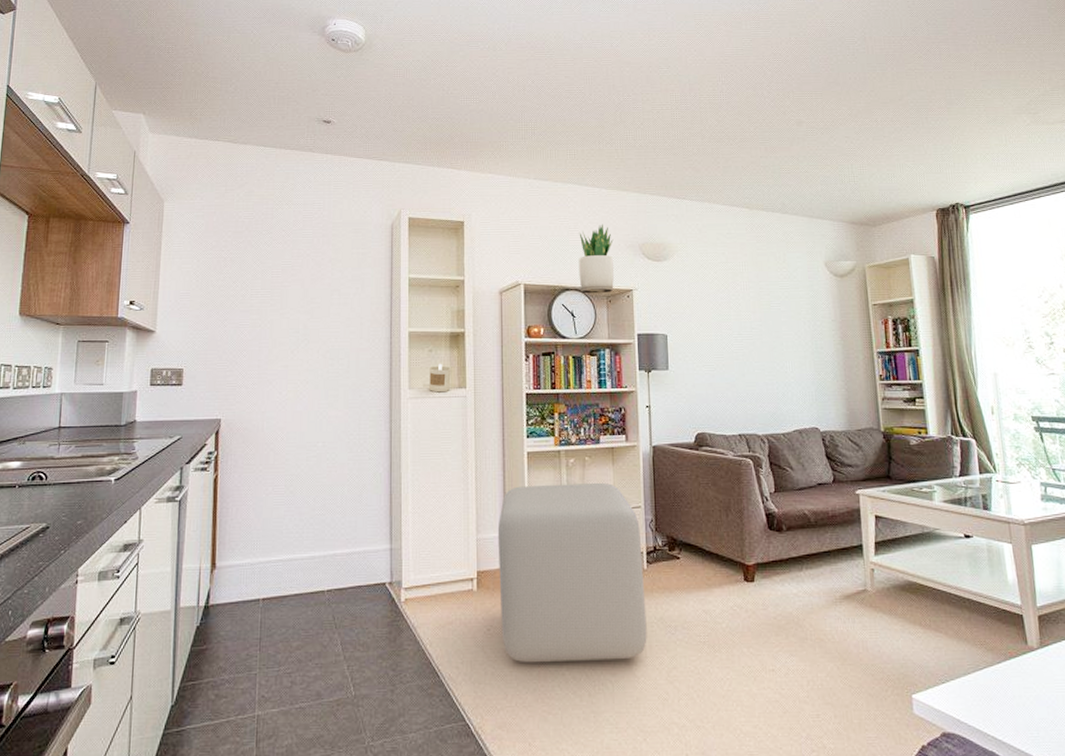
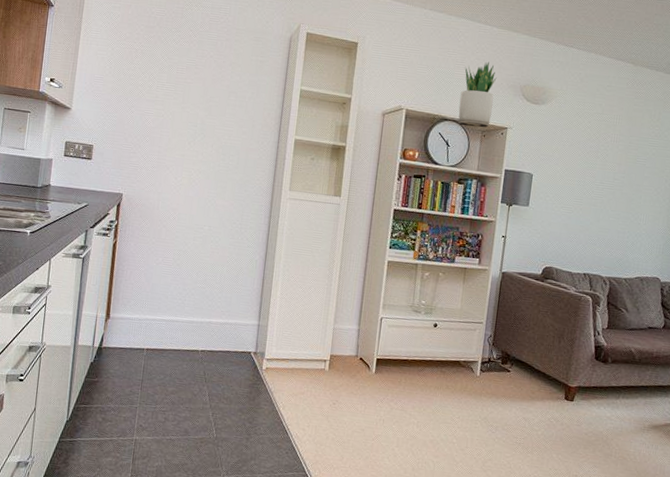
candle: present [428,363,451,393] -> none [307,171,329,198]
pouf: present [497,483,647,663] -> none [344,289,479,446]

